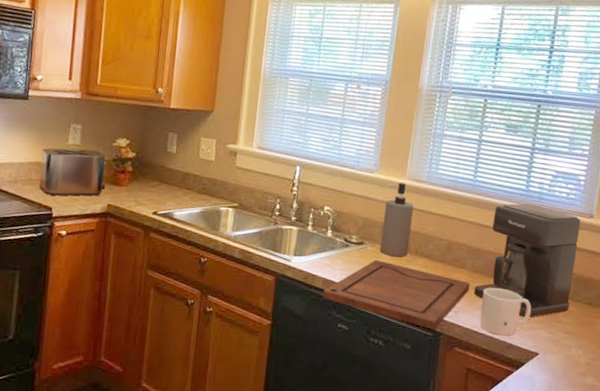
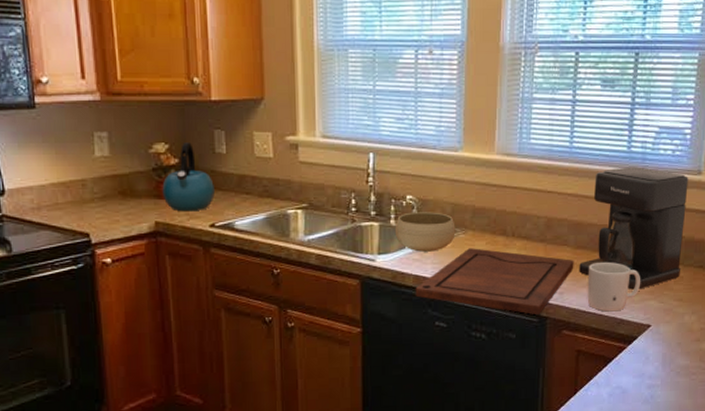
toaster: present [38,147,106,197] -> none [64,160,150,221]
kettle: none [117,140,162,199] -> present [162,142,215,212]
bowl: none [310,221,365,259] -> present [395,212,456,252]
soap dispenser: present [379,182,414,258] -> none [470,159,507,242]

